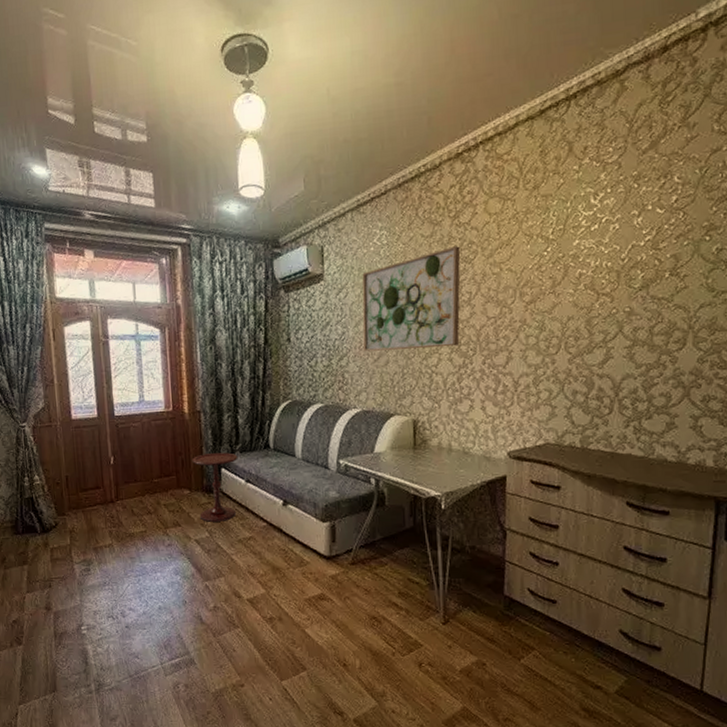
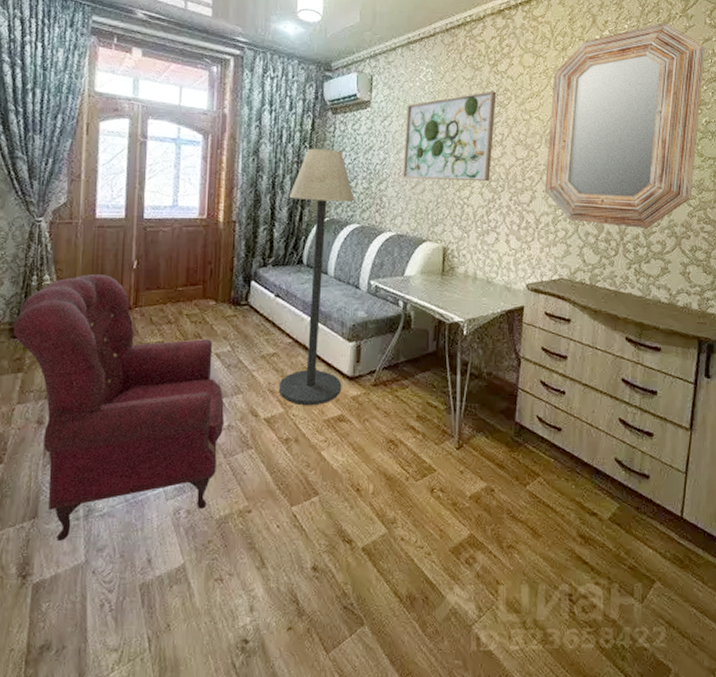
armchair: none [14,472,210,711] -> present [13,274,224,541]
side table: present [192,452,238,522] -> none [221,265,270,336]
floor lamp: none [249,329,320,586] -> present [278,148,355,406]
home mirror: none [521,138,714,381] -> present [544,23,706,228]

